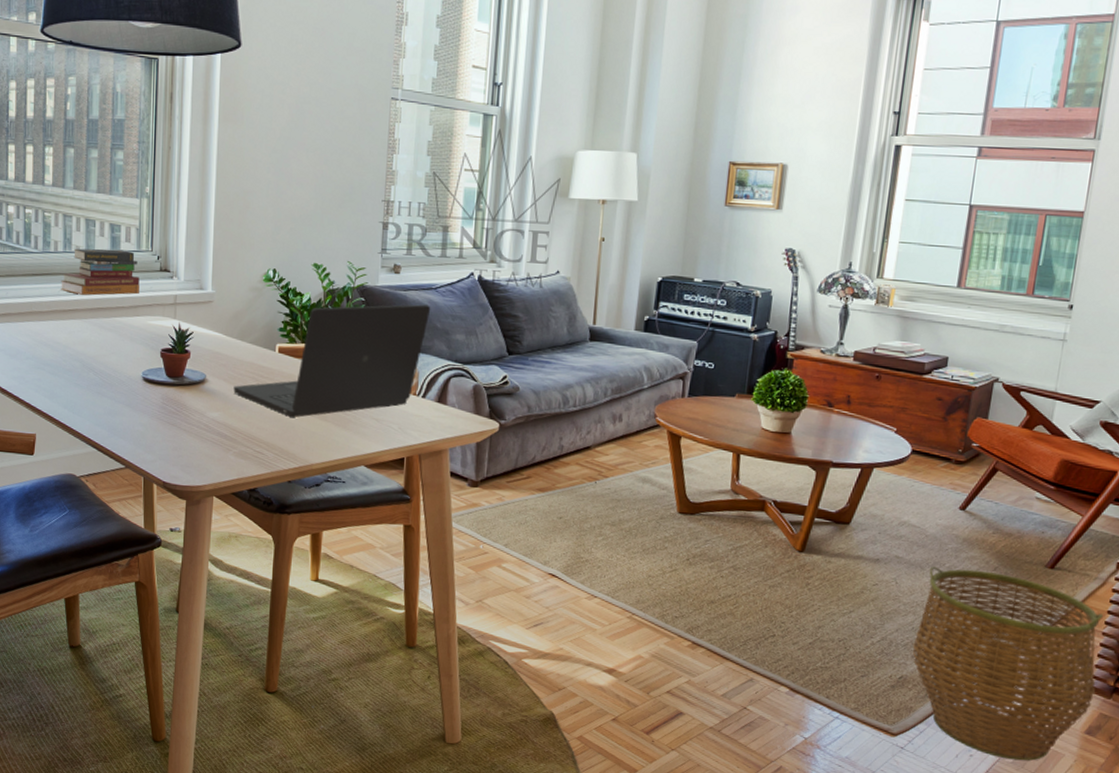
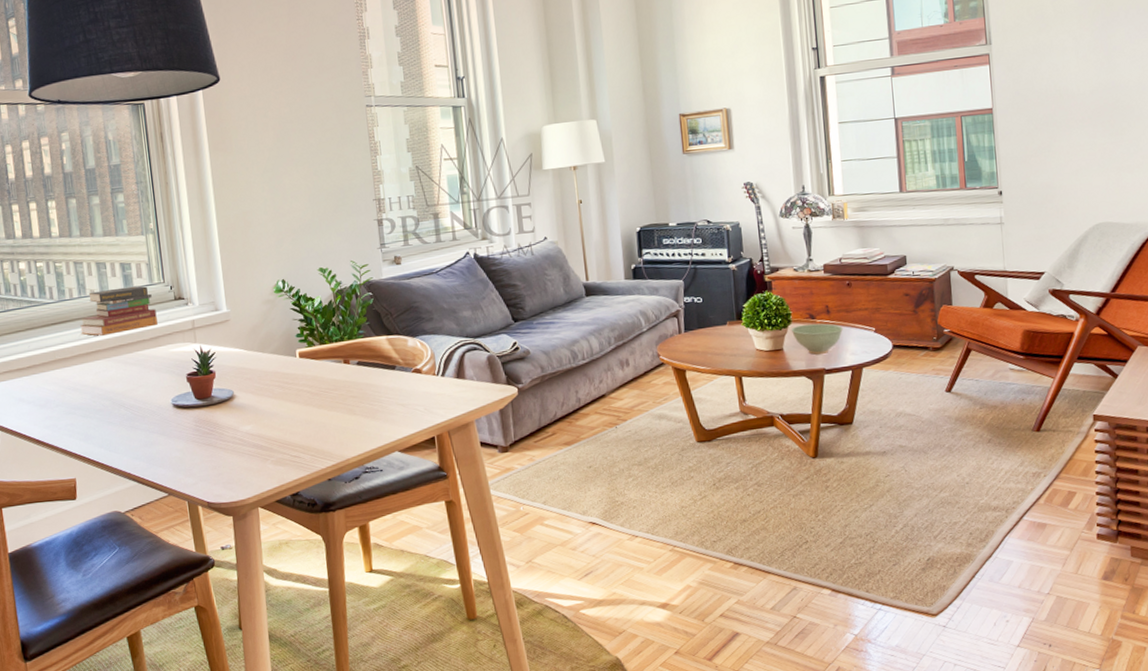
laptop: present [233,304,431,418] -> none [261,289,436,418]
bowl: none [803,411,861,446] -> present [790,323,843,355]
basket: present [912,566,1104,761] -> none [932,444,1103,618]

